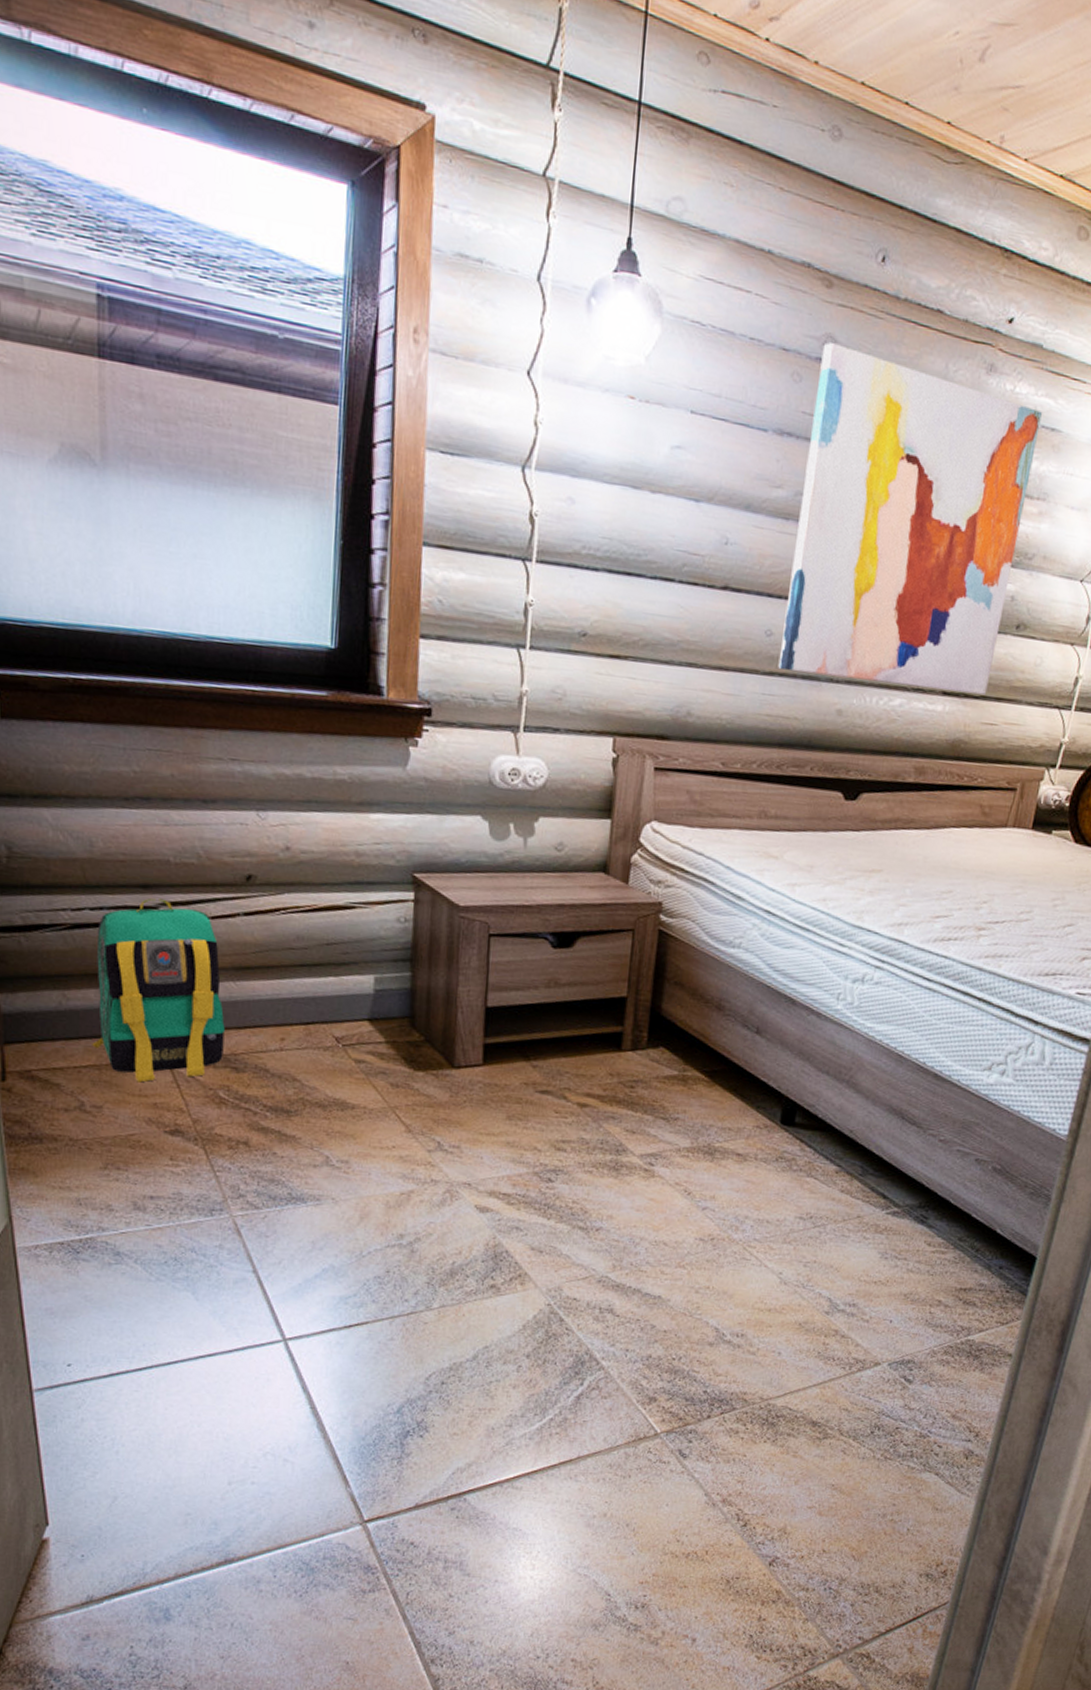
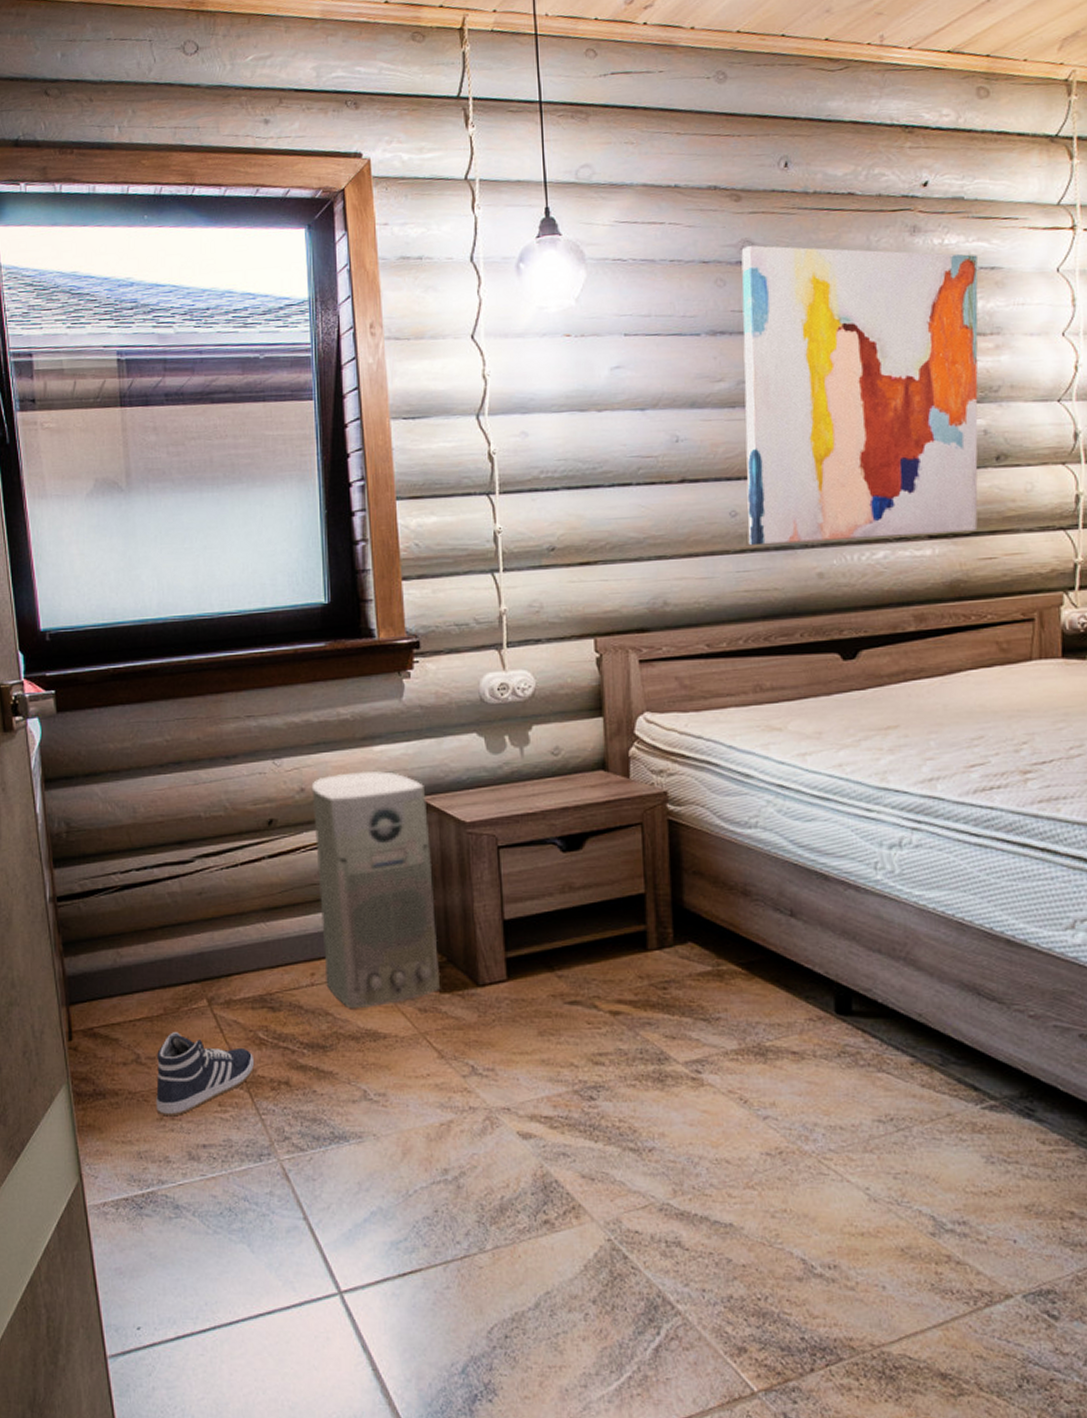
backpack: present [92,898,225,1083] -> none [144,852,260,1031]
sneaker: none [100,1083,213,1167] -> present [156,1032,255,1117]
air purifier: none [296,836,421,1078] -> present [311,771,441,1009]

